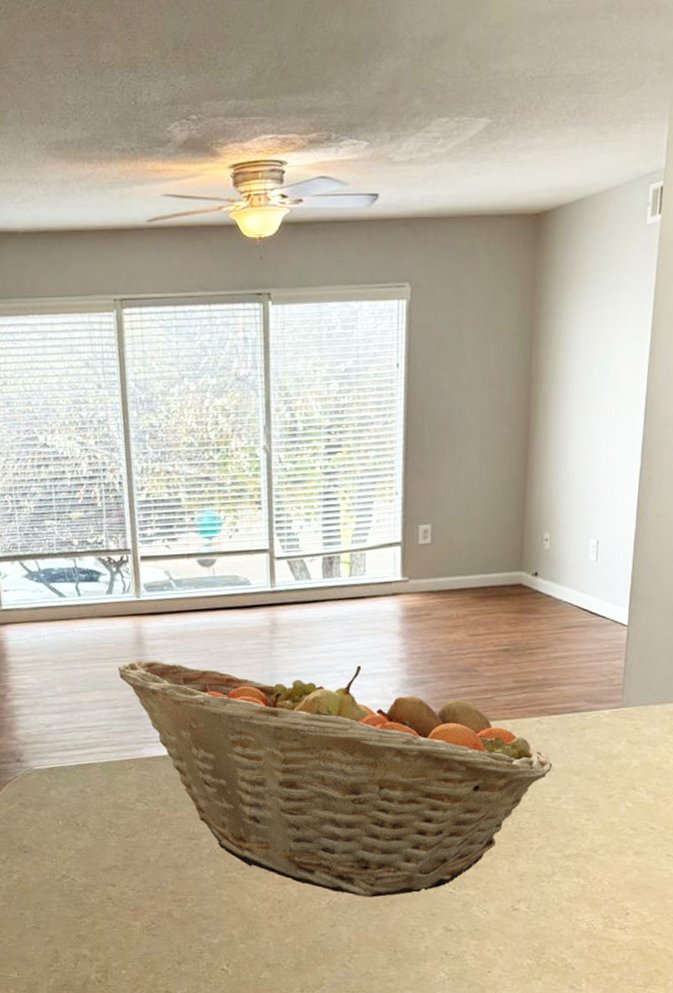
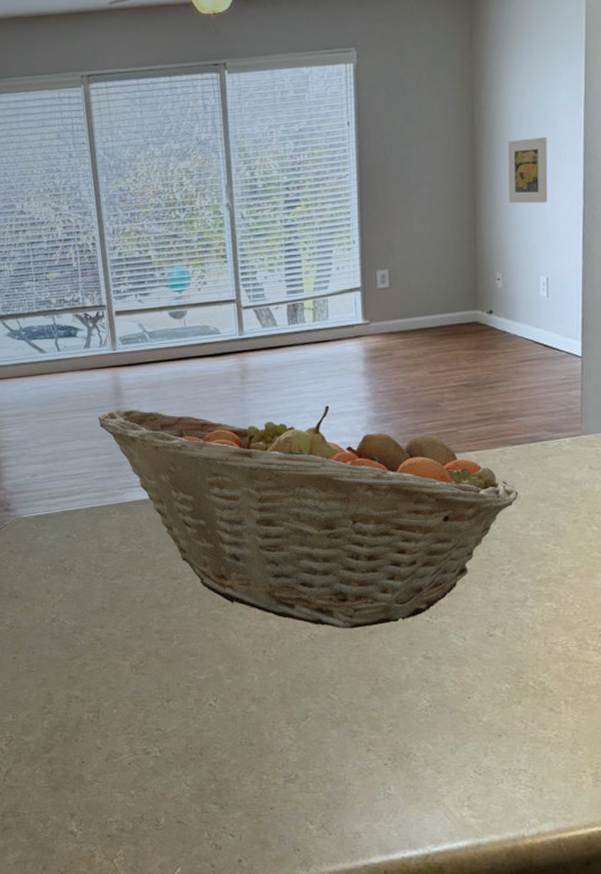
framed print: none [563,389,607,461] -> present [508,137,548,204]

